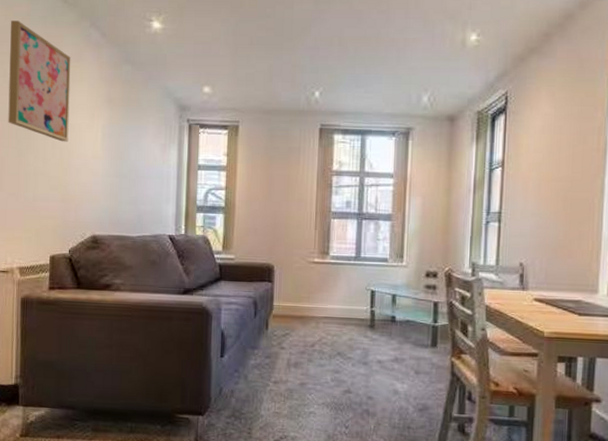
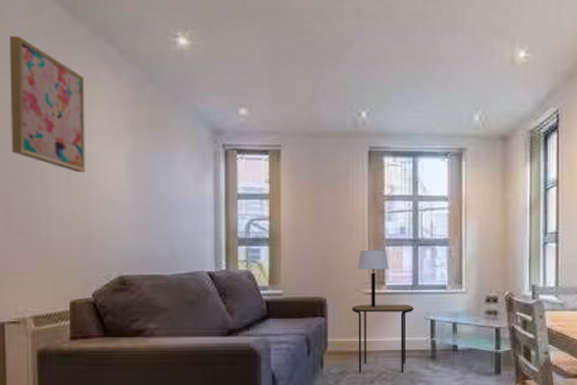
side table: none [297,272,355,339] -> present [352,304,414,373]
table lamp: none [304,222,334,276] -> present [357,250,389,308]

